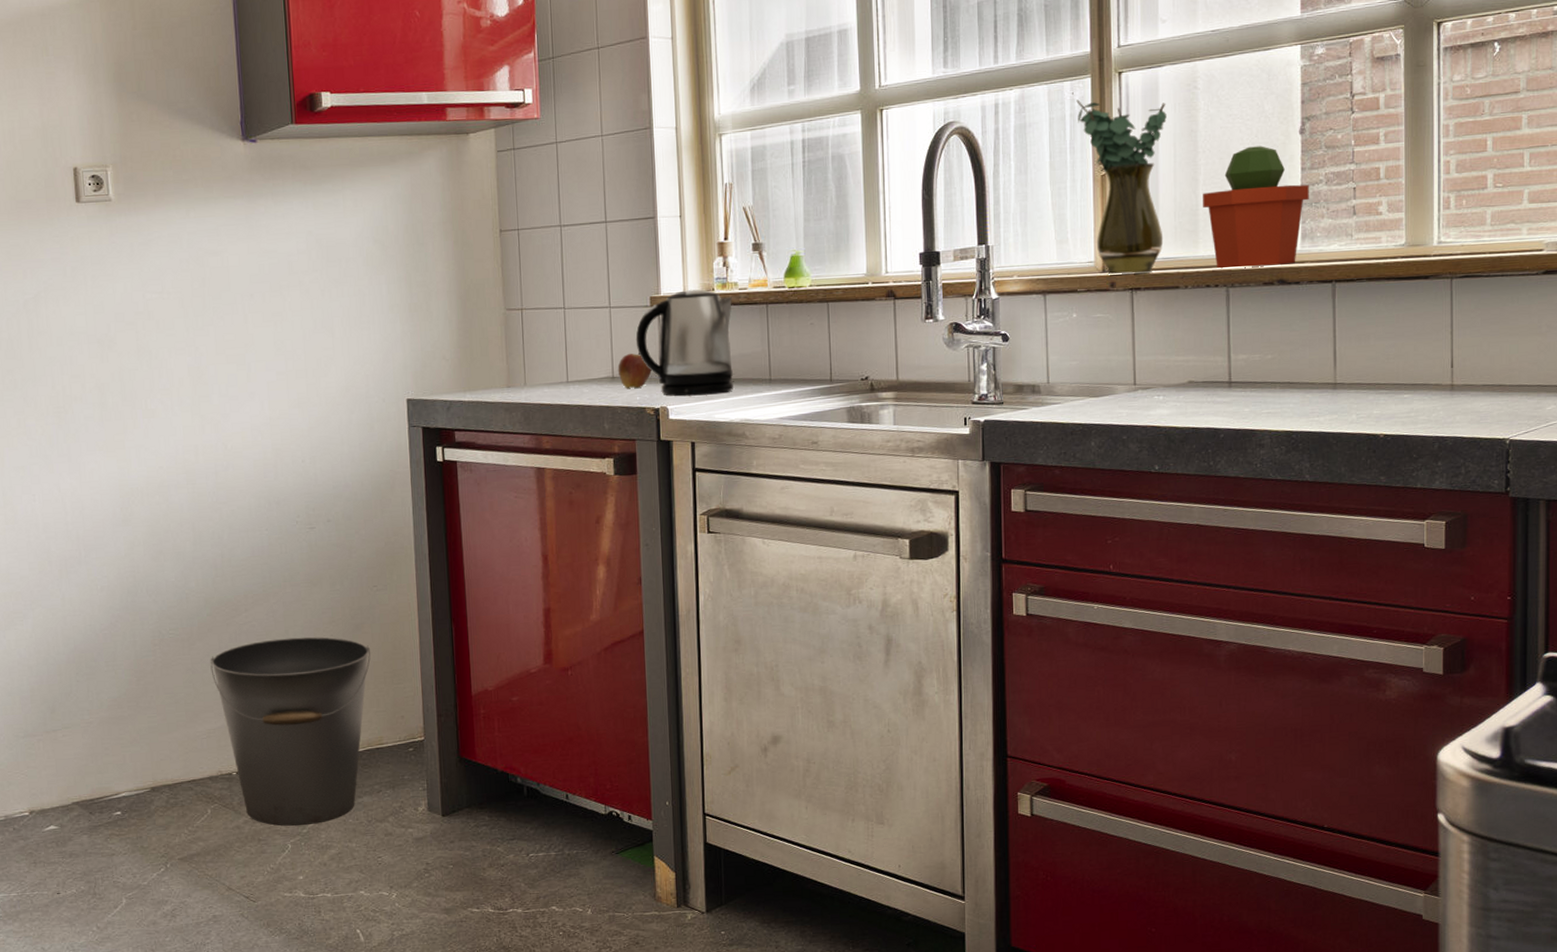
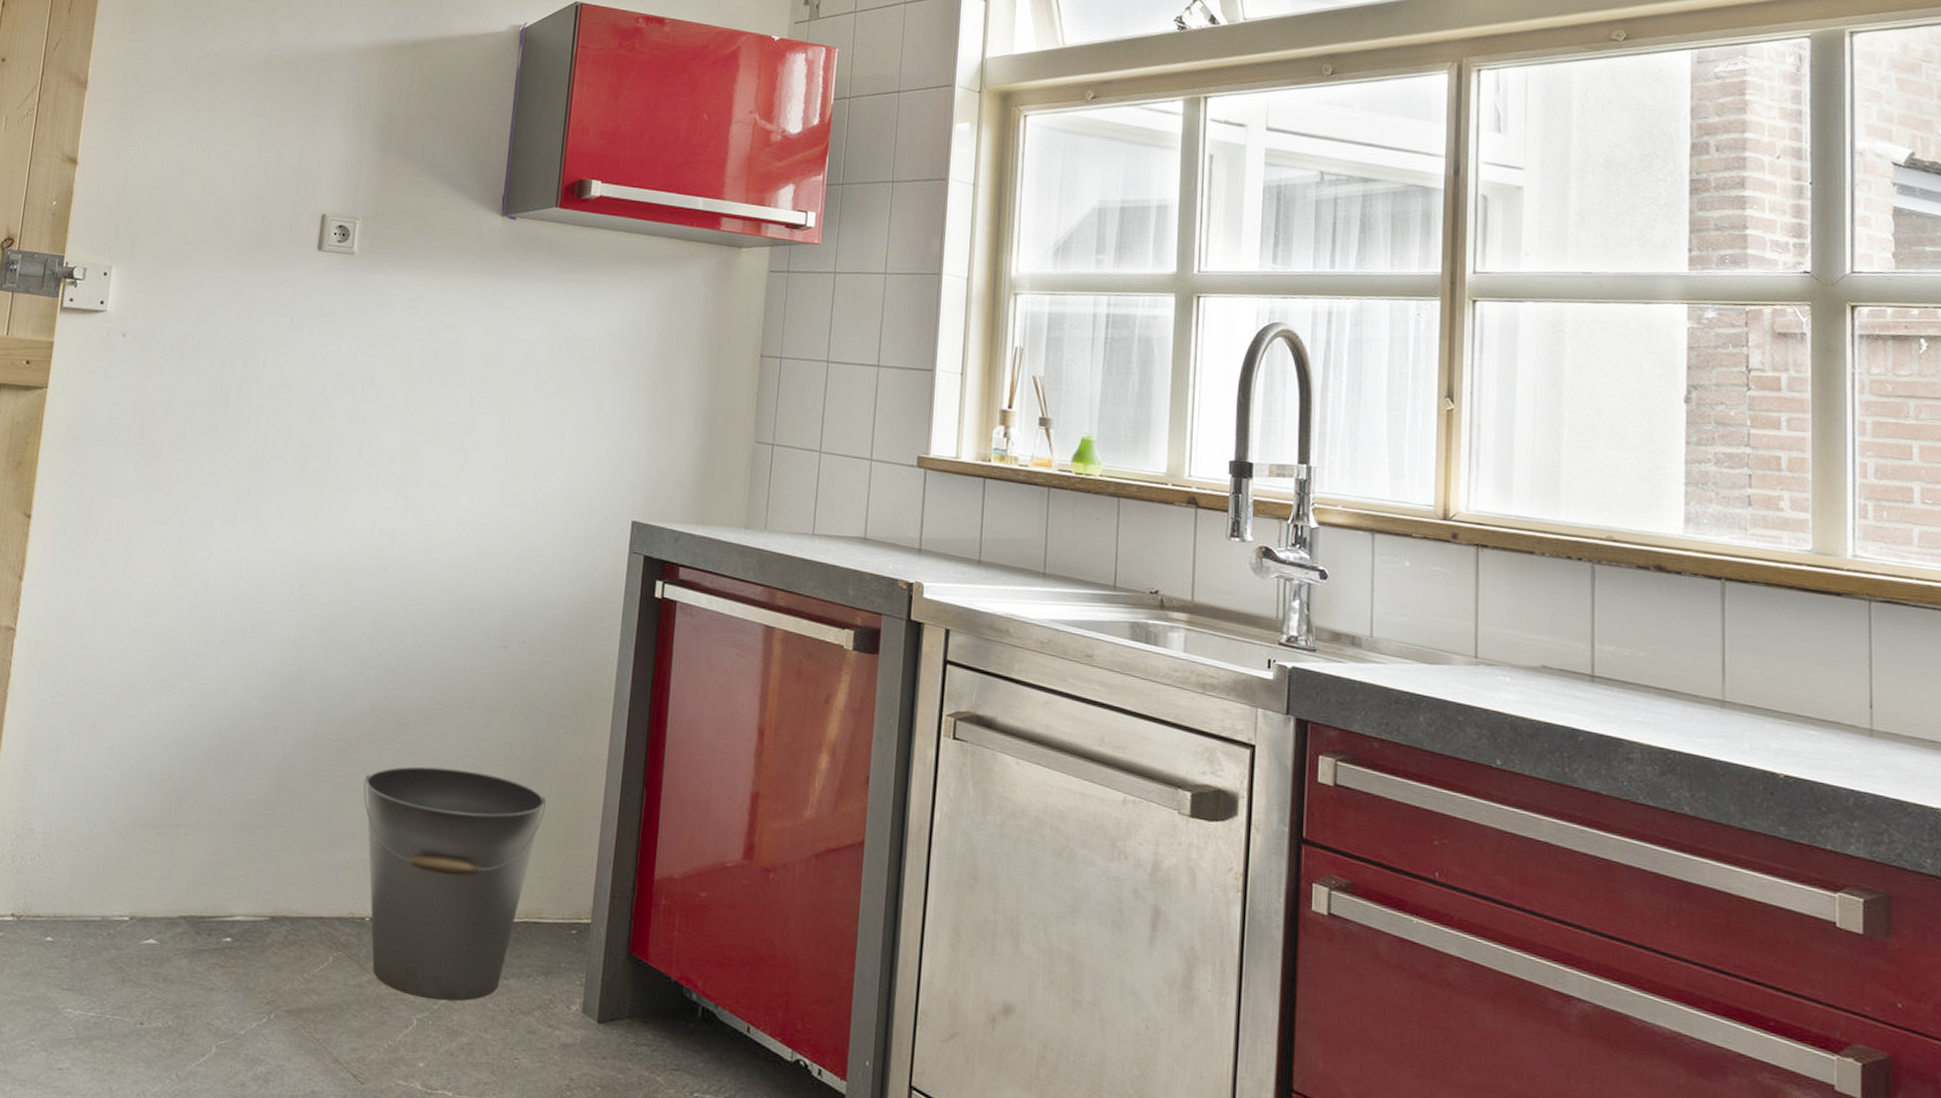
fruit: present [617,352,652,389] -> none [871,515,910,556]
kettle: present [635,289,733,396] -> none [895,455,1010,579]
vase: present [1076,99,1167,275] -> none [1422,322,1527,530]
succulent plant: present [1203,146,1309,269] -> none [1566,407,1695,550]

